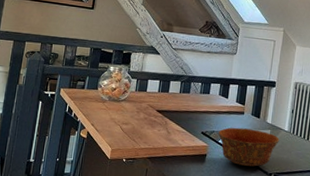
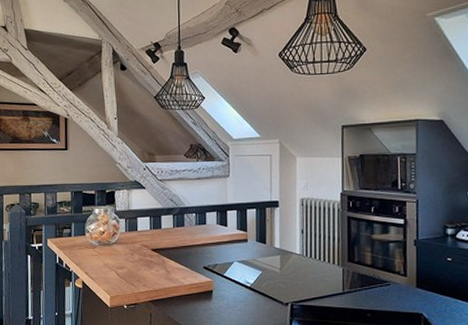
bowl: present [218,127,279,167] -> none [222,257,292,298]

